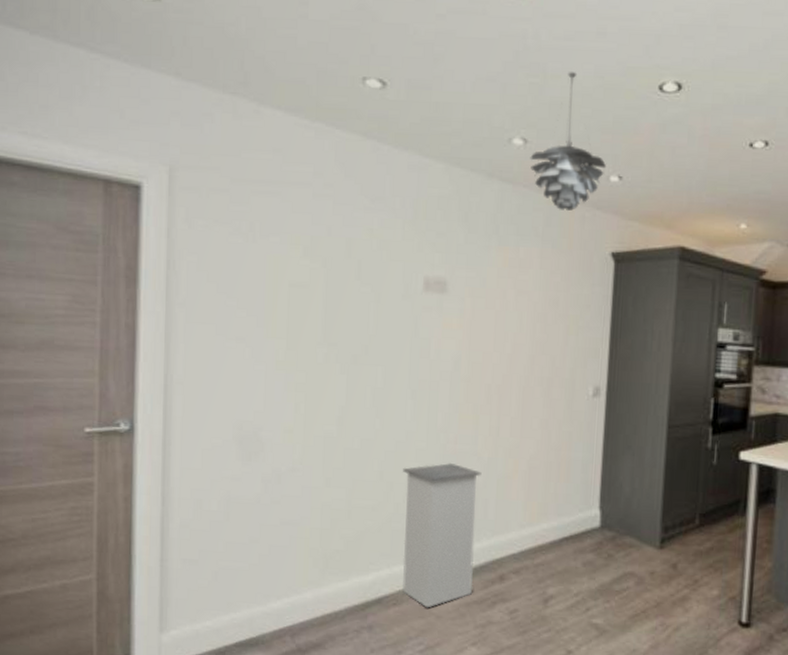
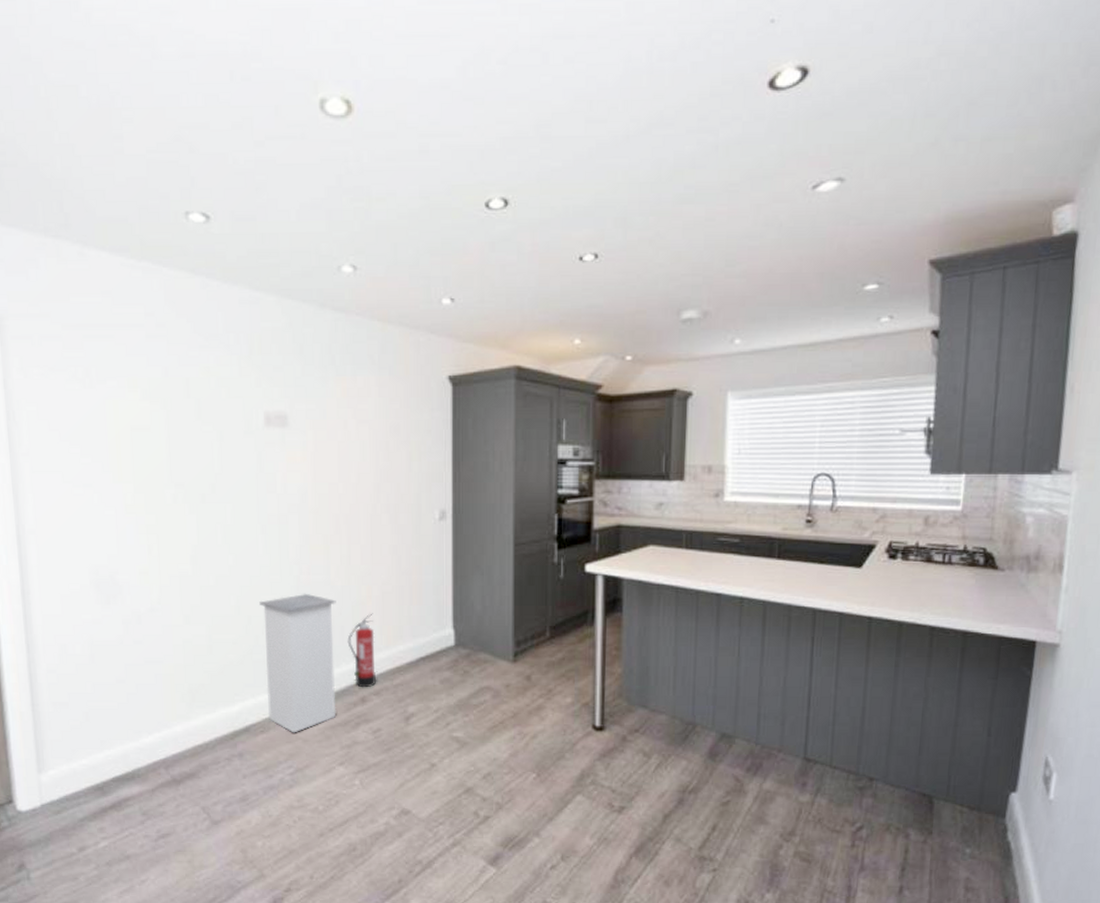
fire extinguisher: none [490,488,519,566] -> present [347,613,377,688]
pendant light: present [530,72,606,211] -> none [360,194,437,336]

